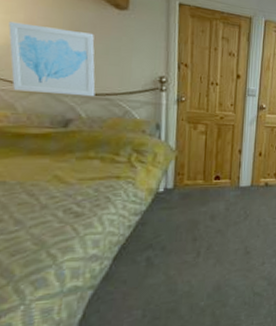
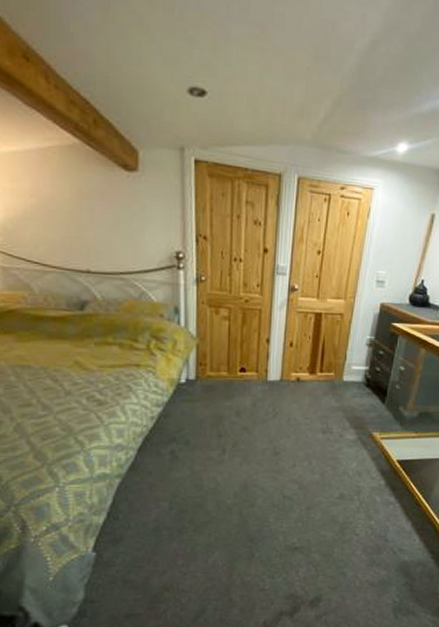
wall art: present [8,21,95,97] -> none [16,190,109,276]

